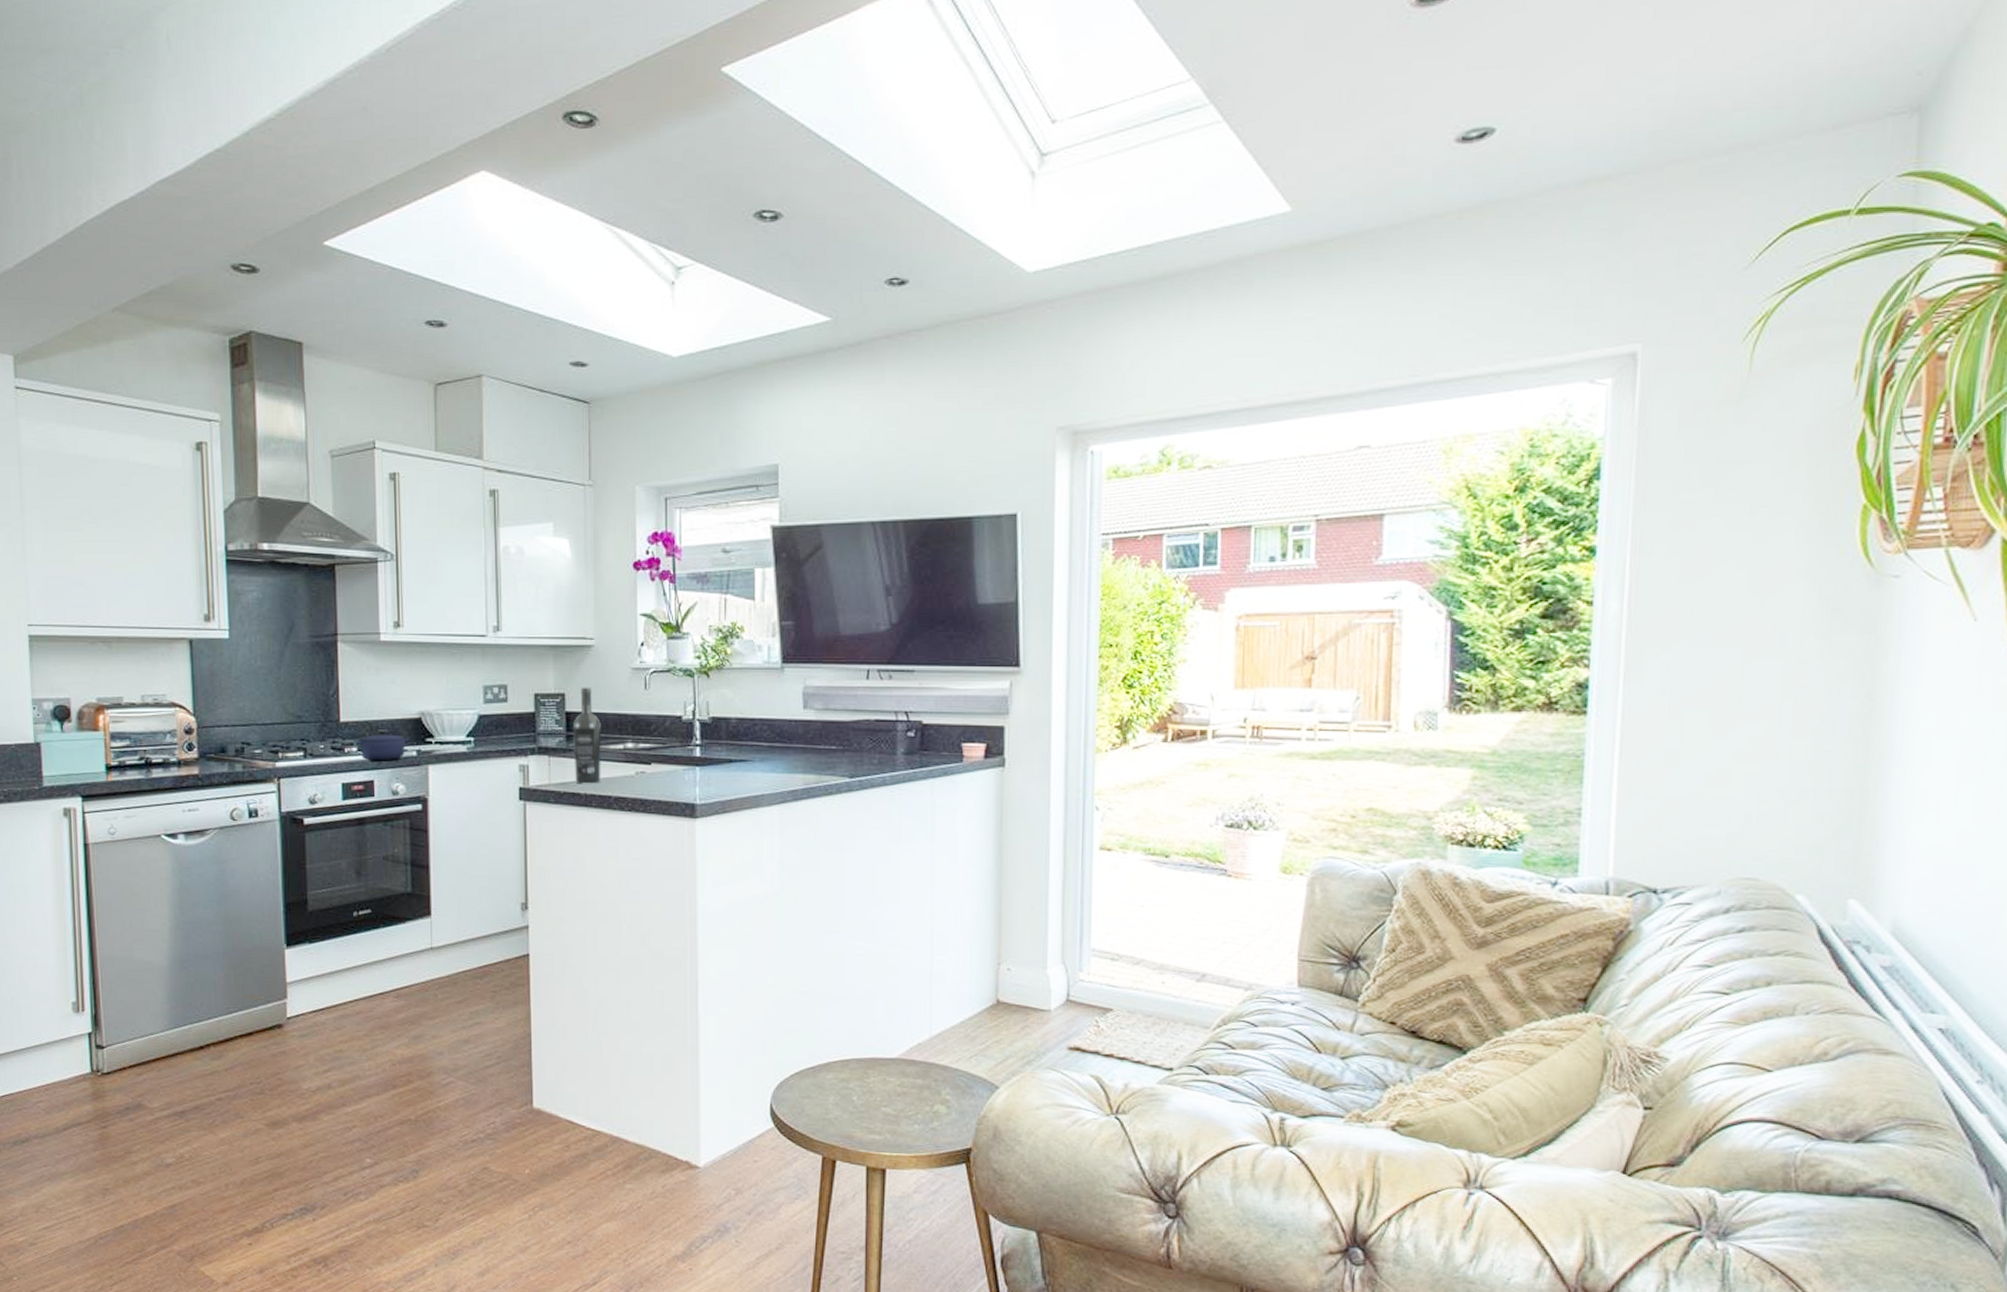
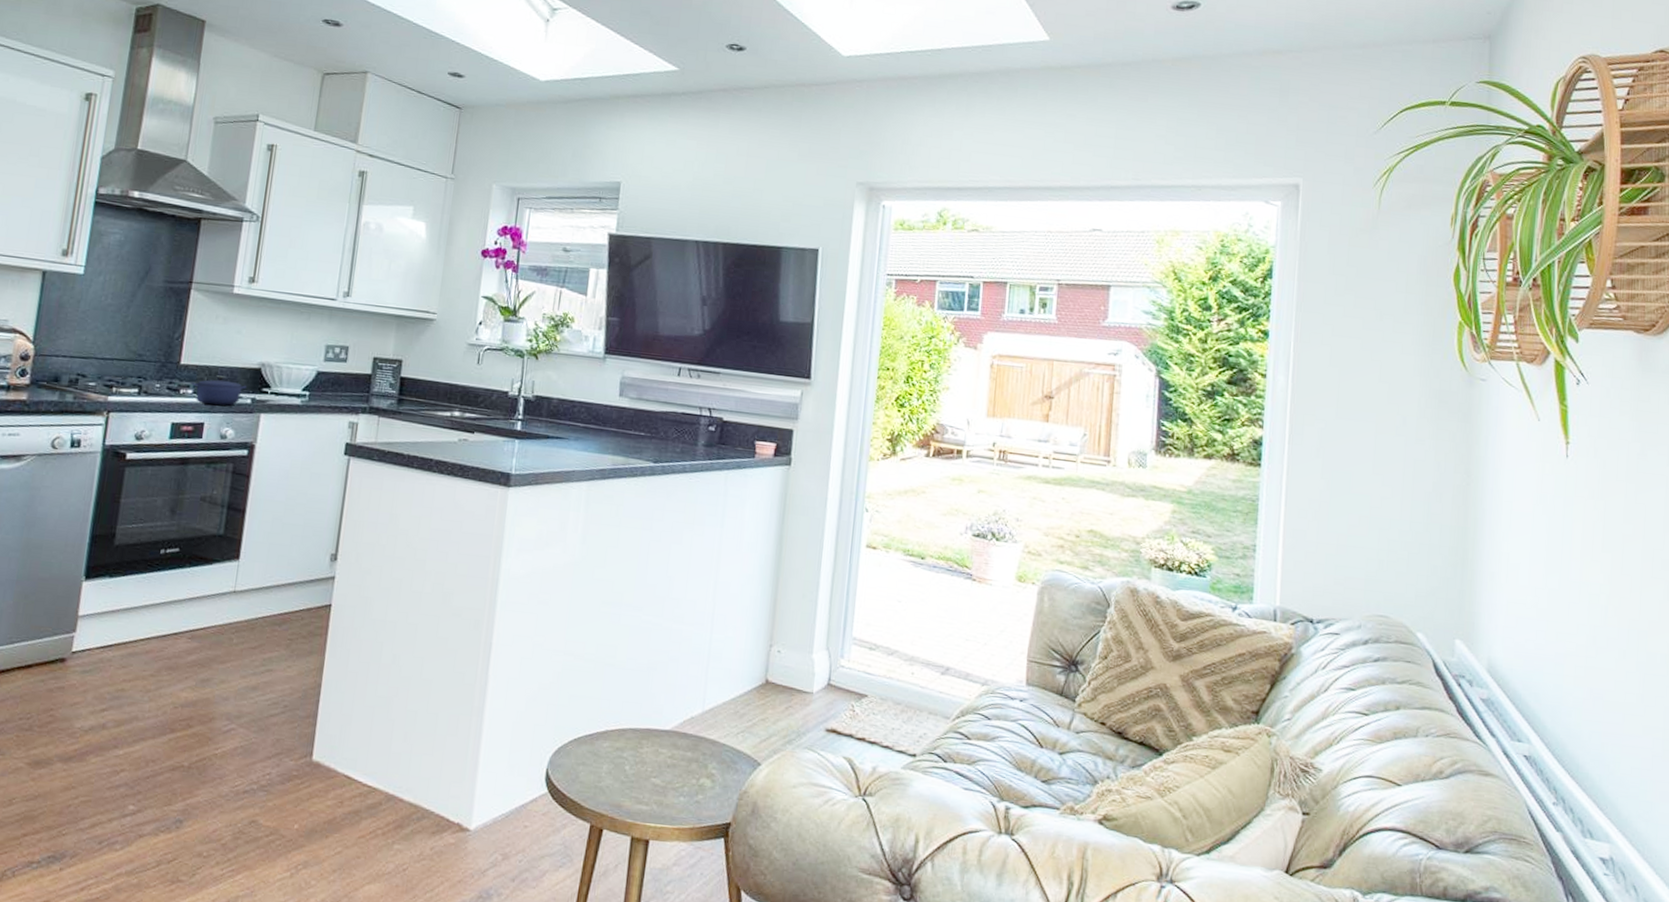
wine bottle: present [573,687,601,784] -> none [401,356,432,446]

